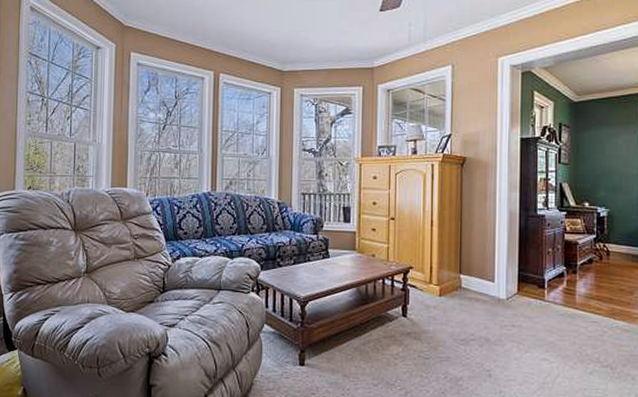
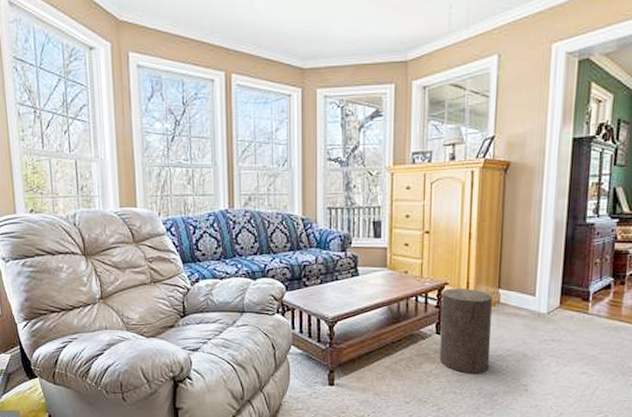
stool: none [406,272,455,358] -> present [439,289,492,374]

